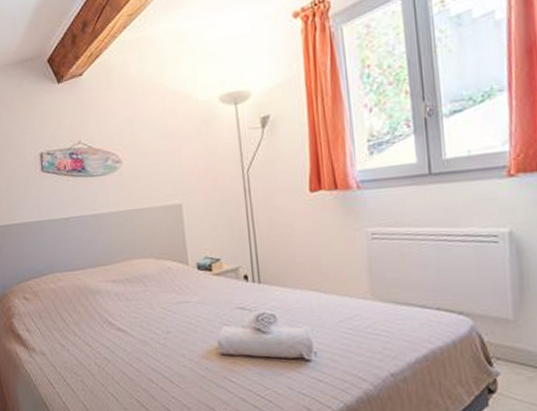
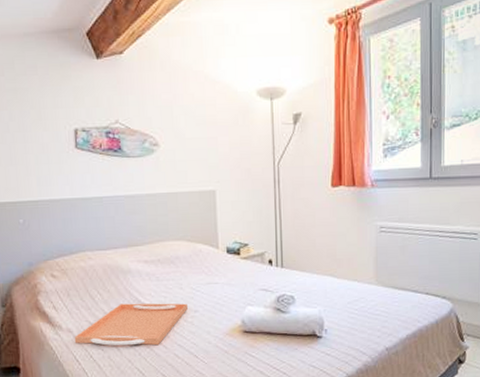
serving tray: none [47,324,159,370] -> present [74,302,188,346]

